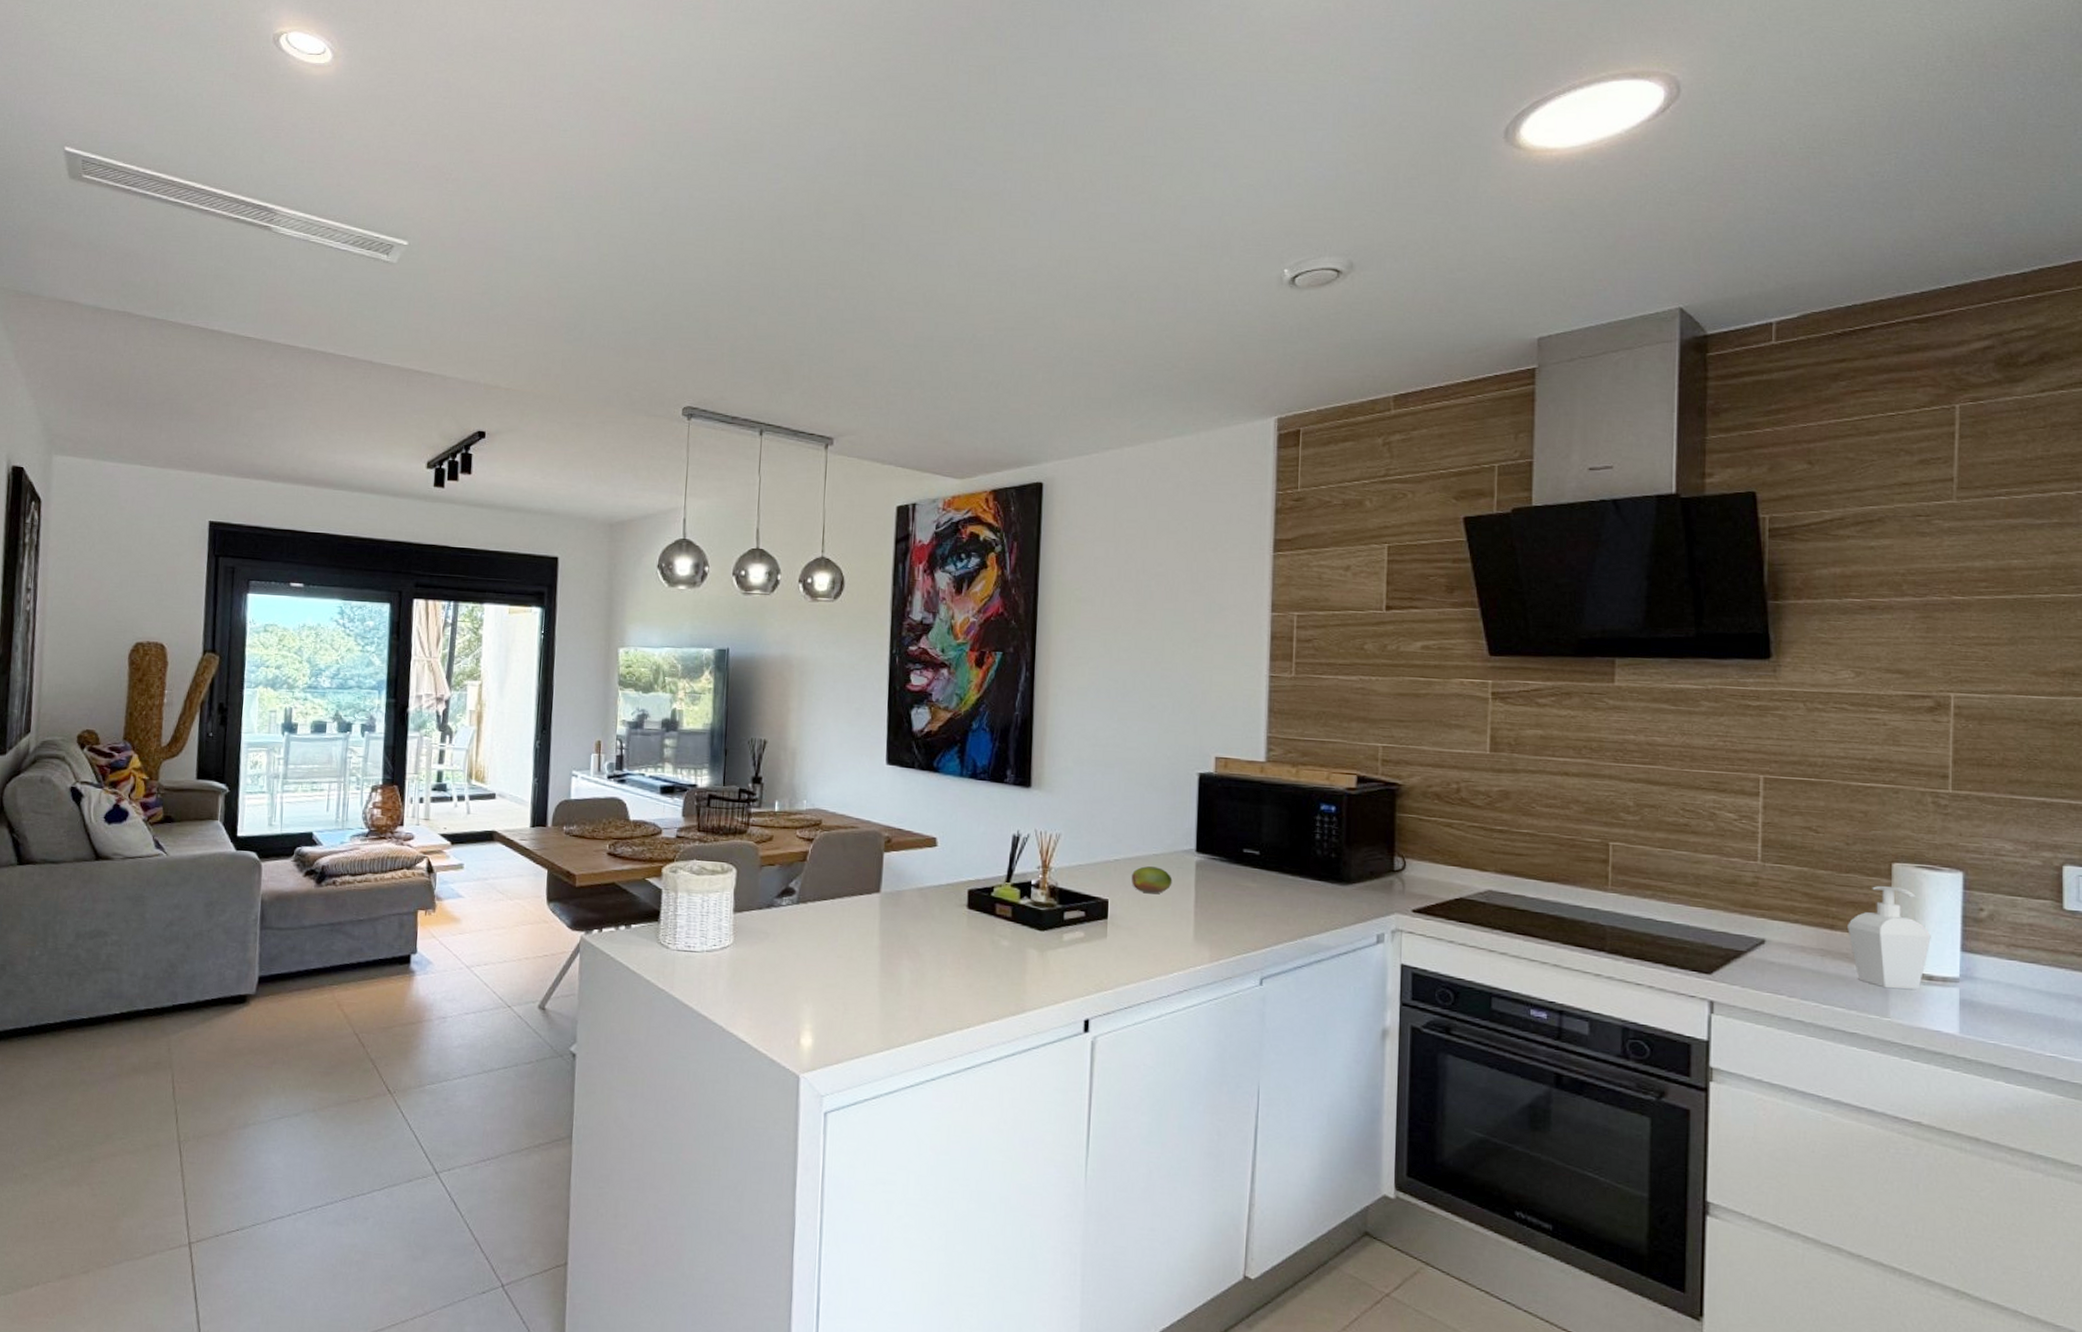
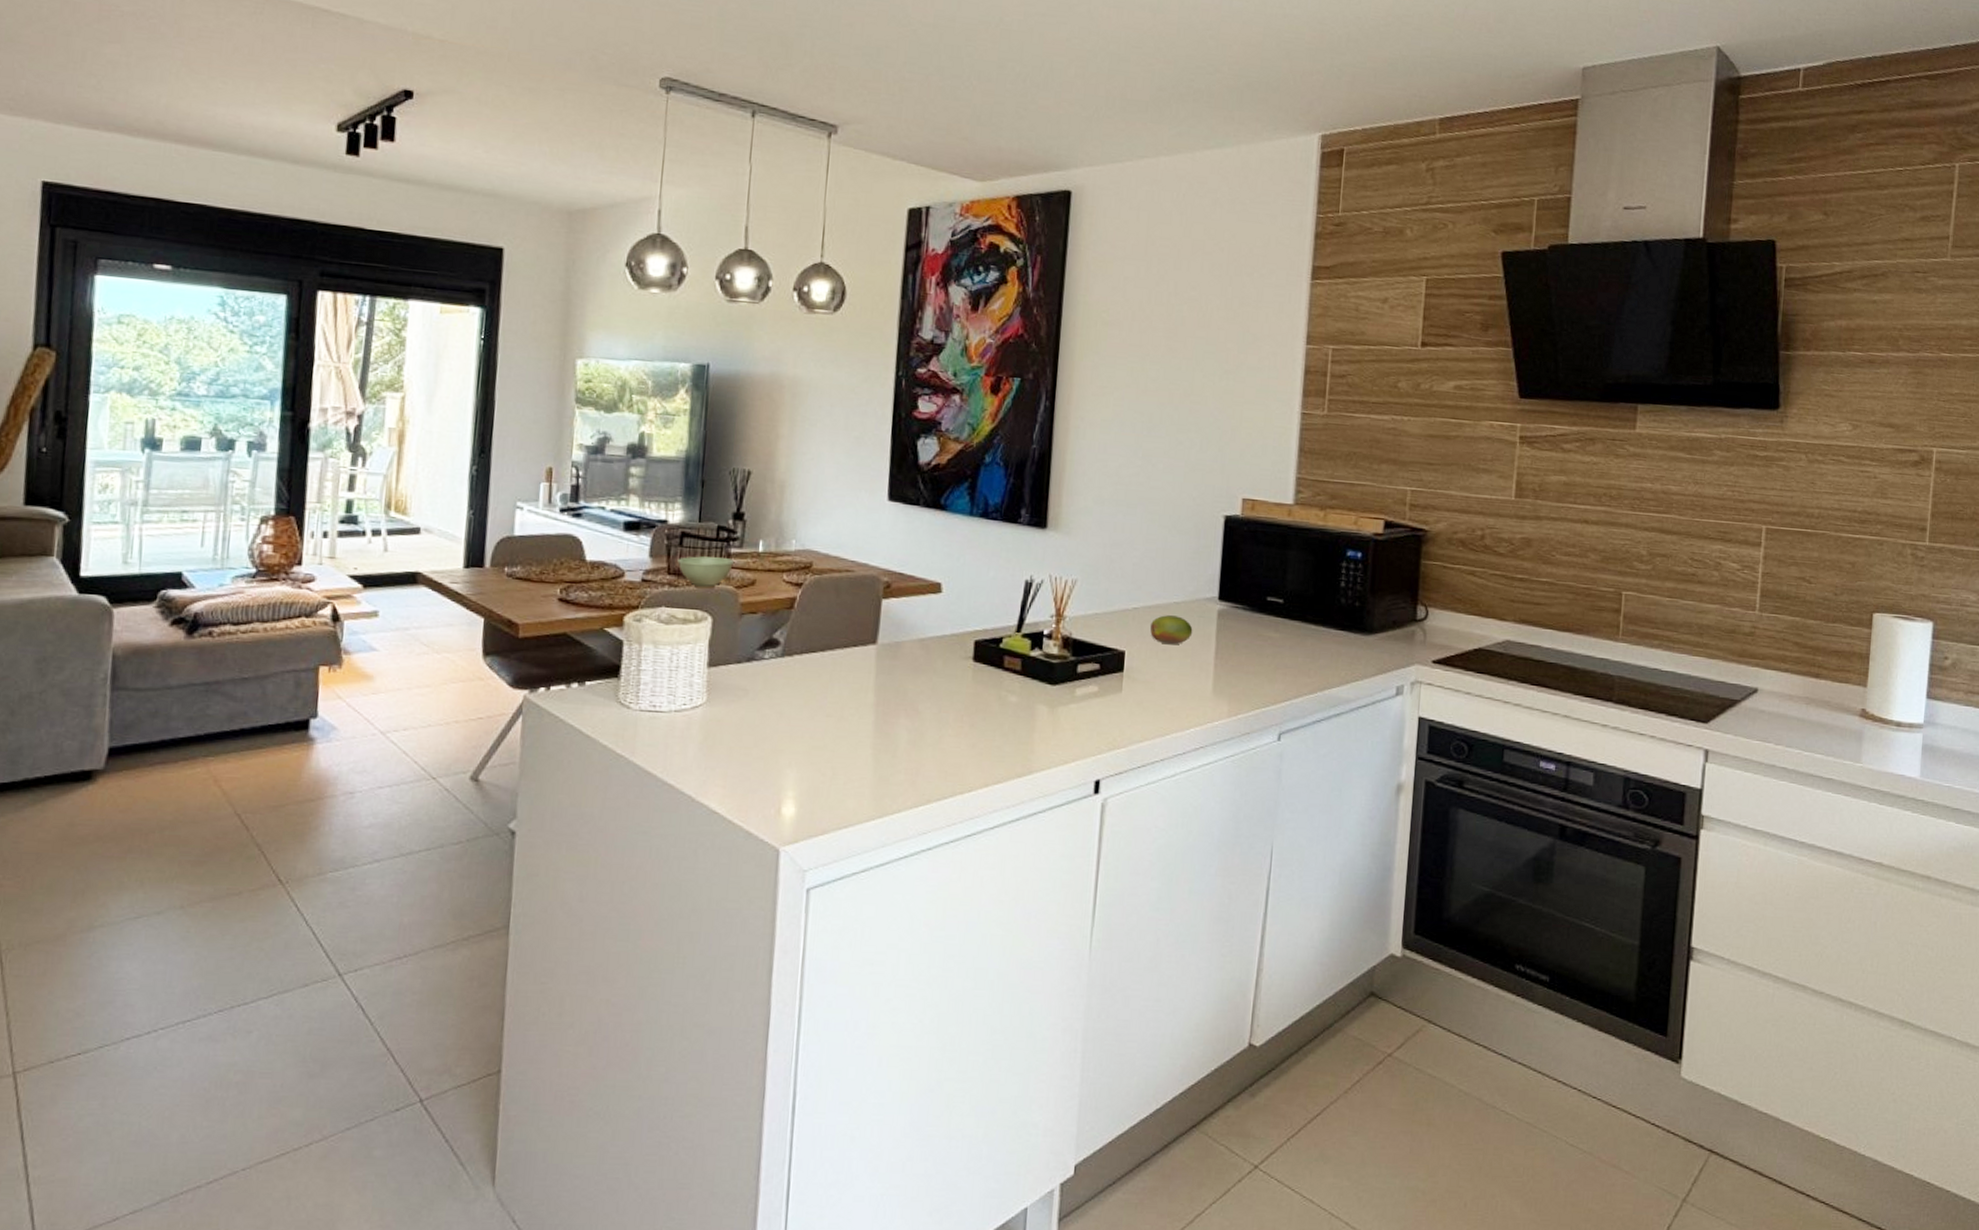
bowl: none [706,815,754,845] -> present [677,556,734,590]
soap bottle: present [1847,885,1931,991] -> none [1830,635,1902,737]

